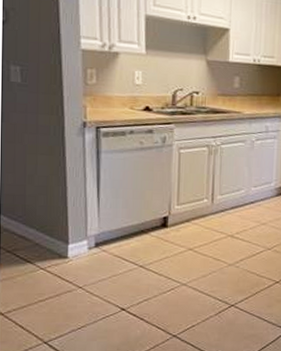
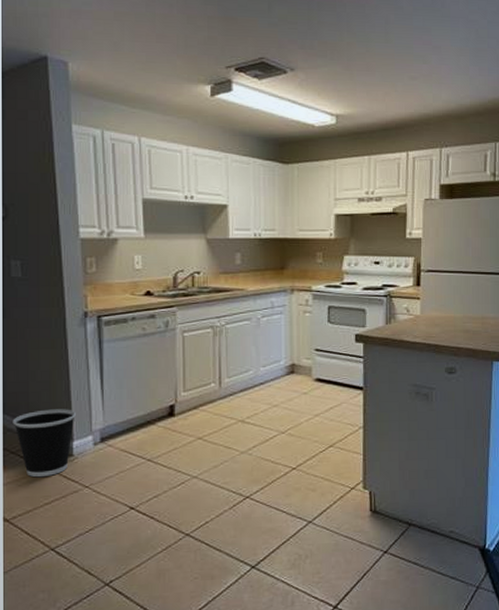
wastebasket: none [9,213,71,276] -> present [12,409,75,478]

